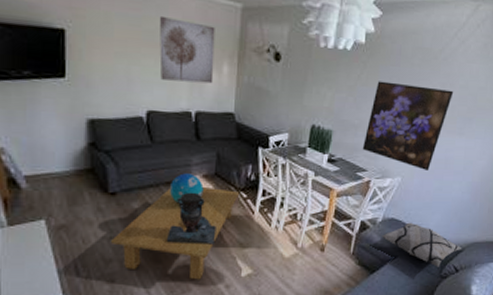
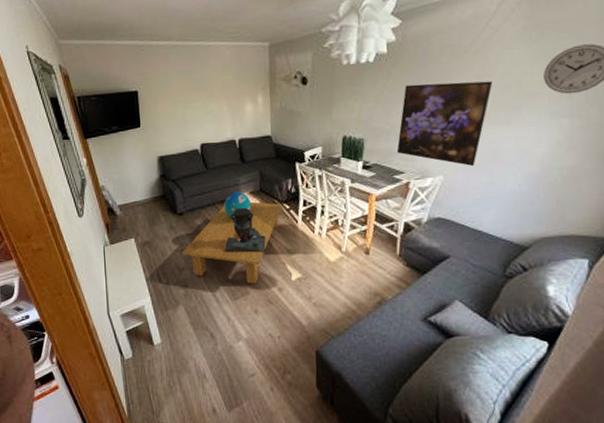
wall art: present [159,15,215,84] -> none [205,66,251,117]
decorative pillow: present [382,222,461,267] -> none [429,220,527,266]

